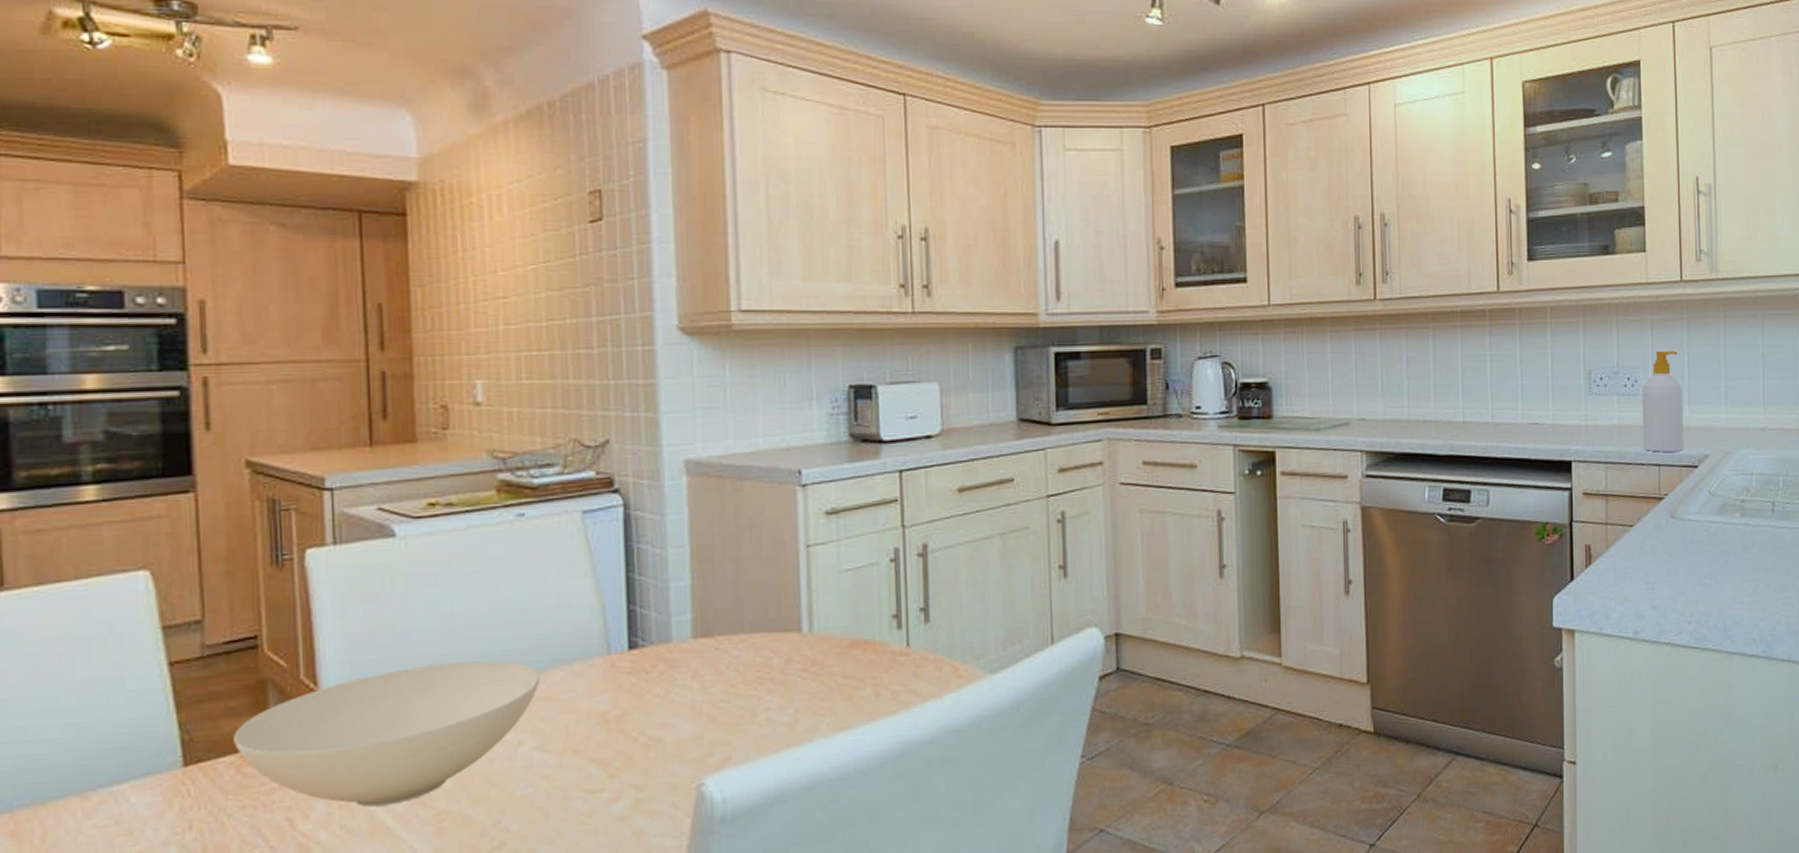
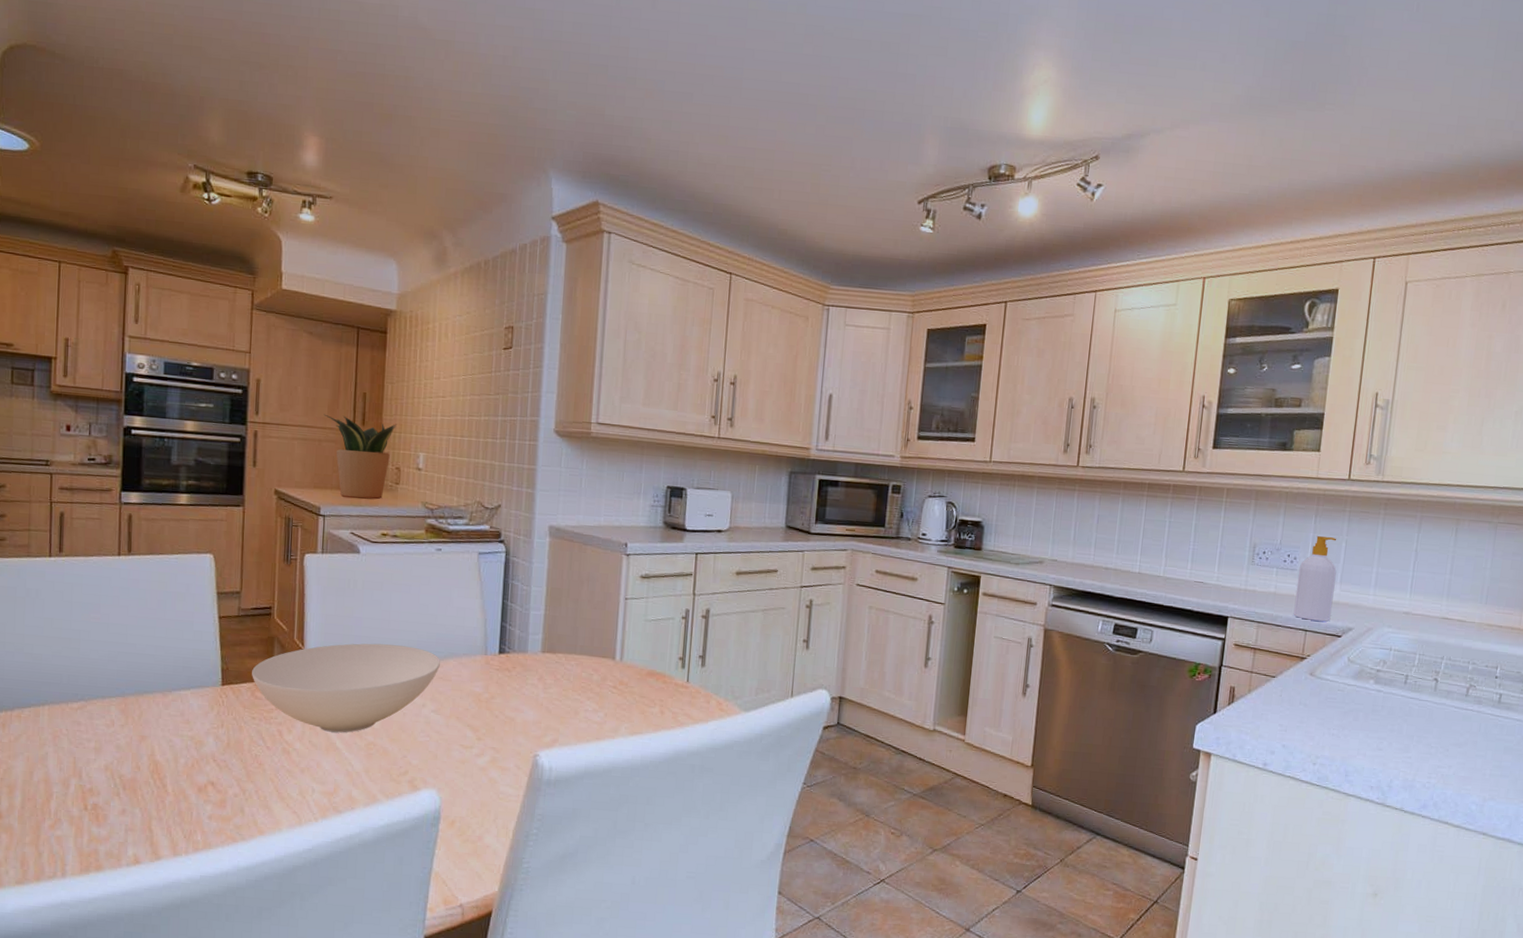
potted plant: none [316,340,435,459] -> present [323,414,397,500]

